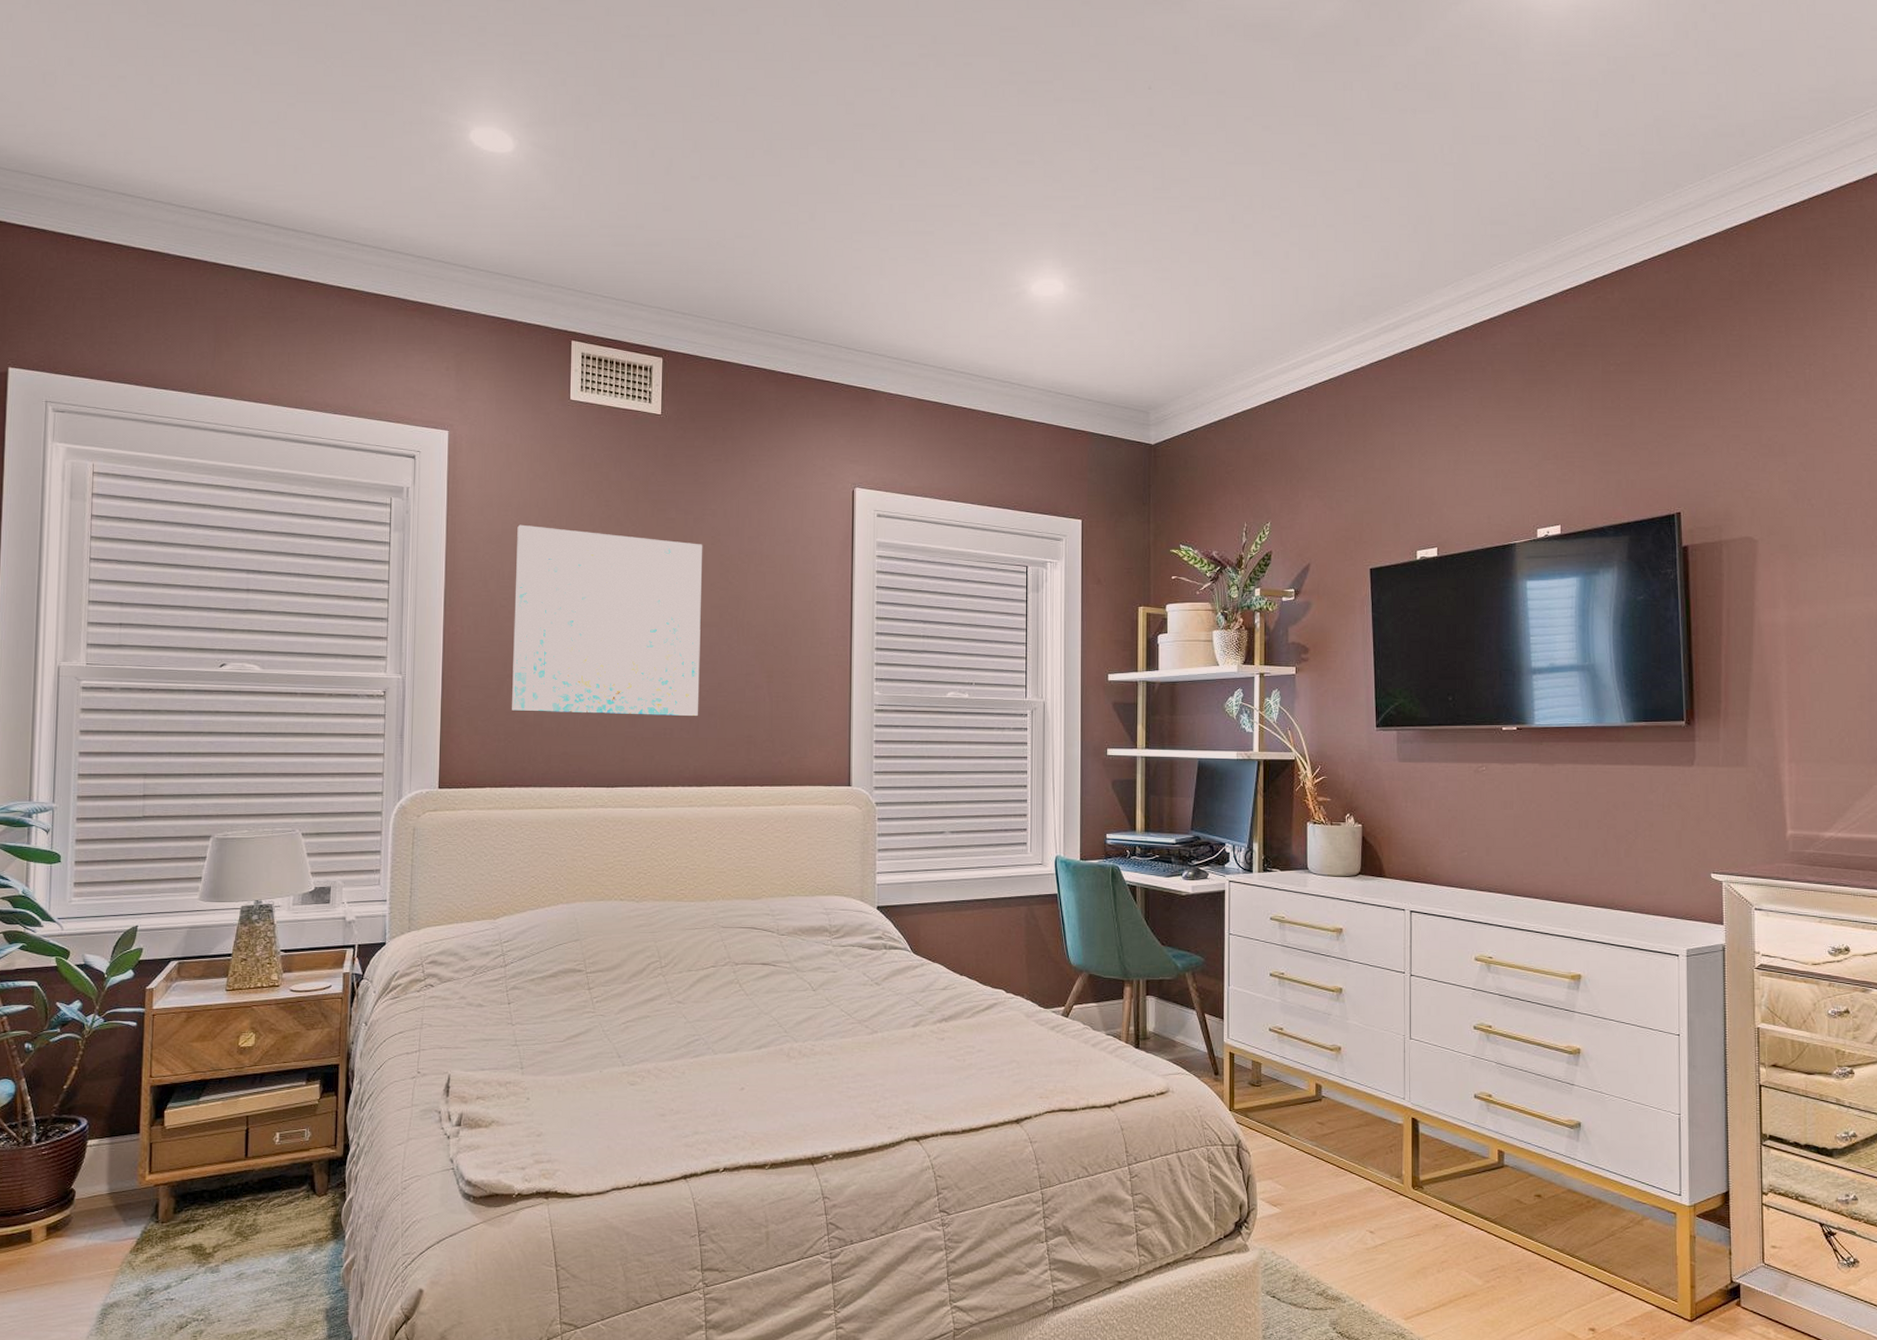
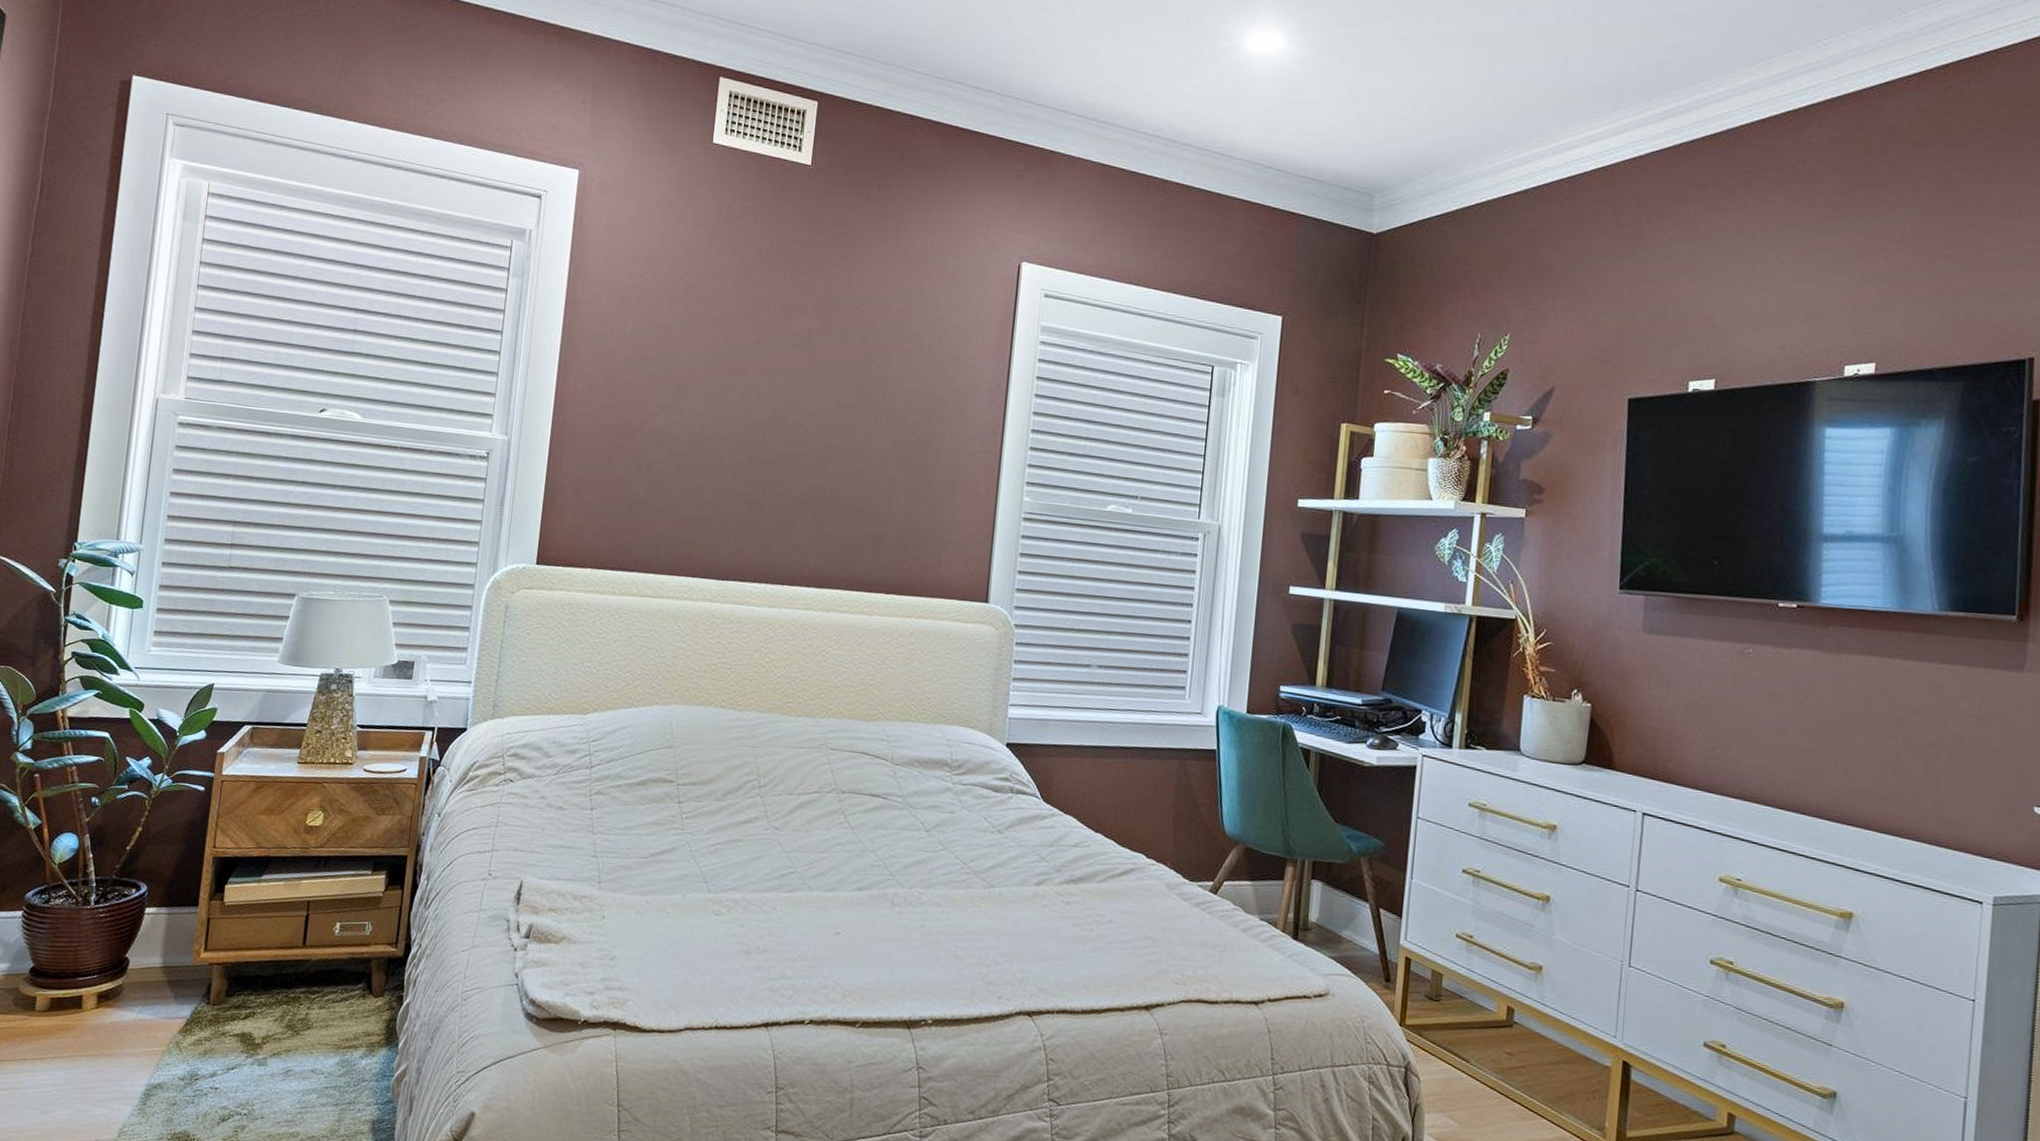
wall art: present [512,524,703,717] -> none [621,279,845,509]

